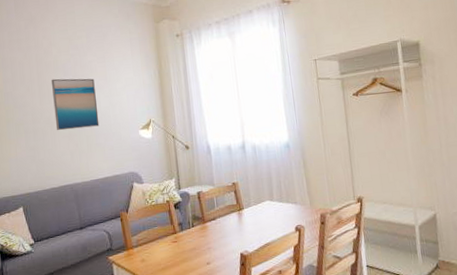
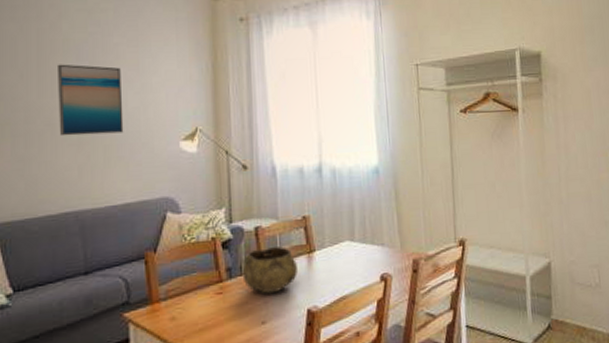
decorative bowl: none [190,206,231,242] -> present [242,247,297,294]

